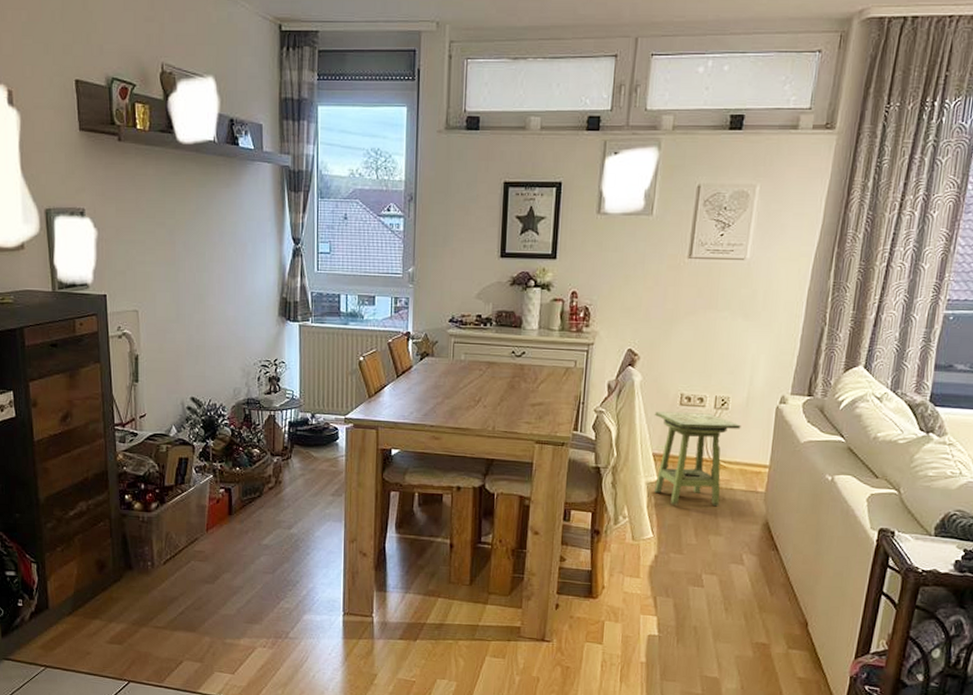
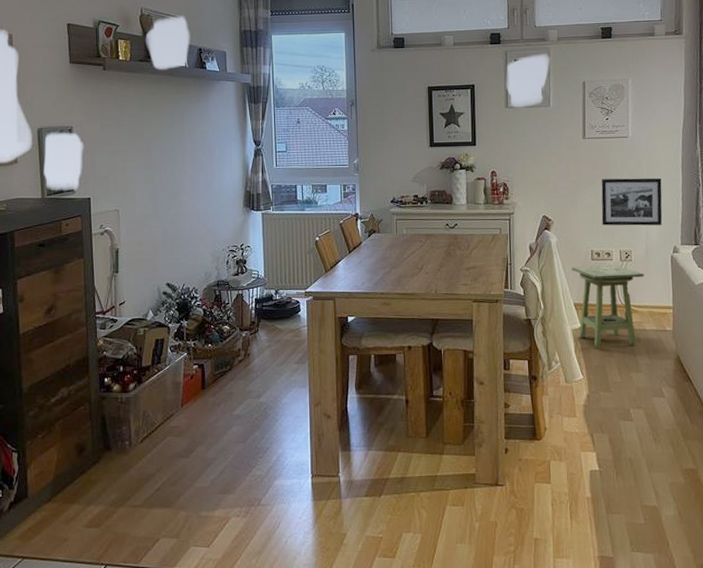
picture frame: none [698,309,779,370] -> present [601,178,663,226]

